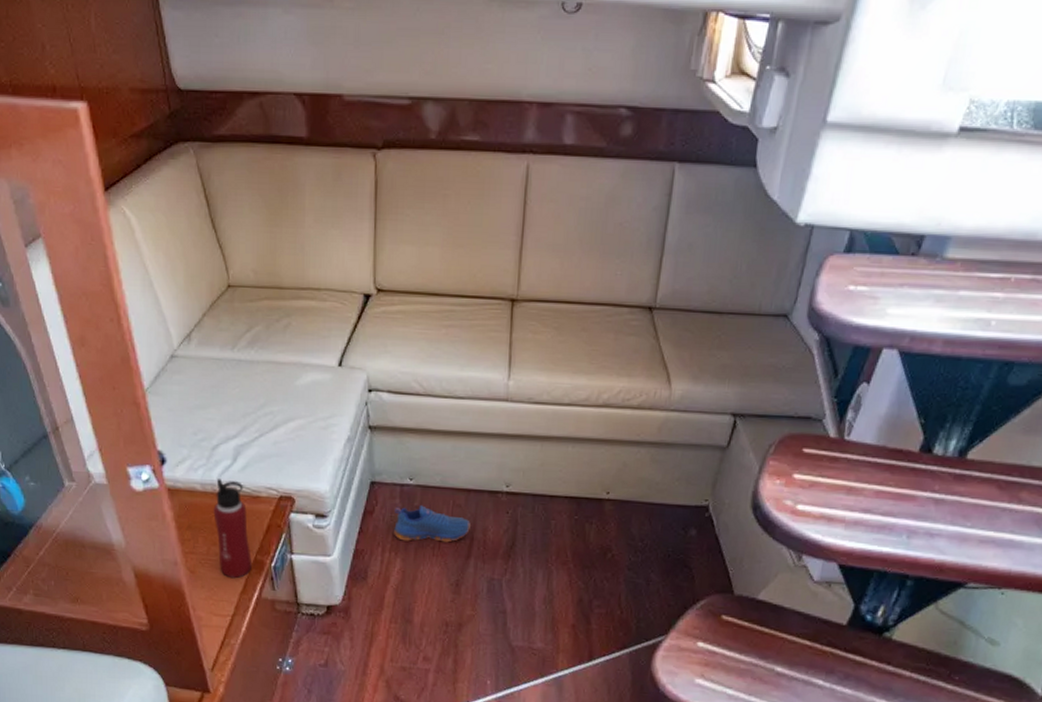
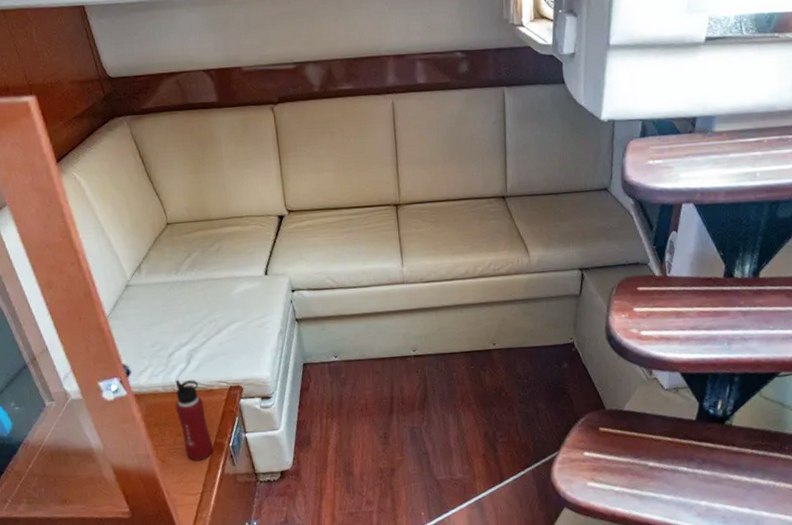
athletic shoe: present [394,505,470,543] -> none [326,376,389,408]

